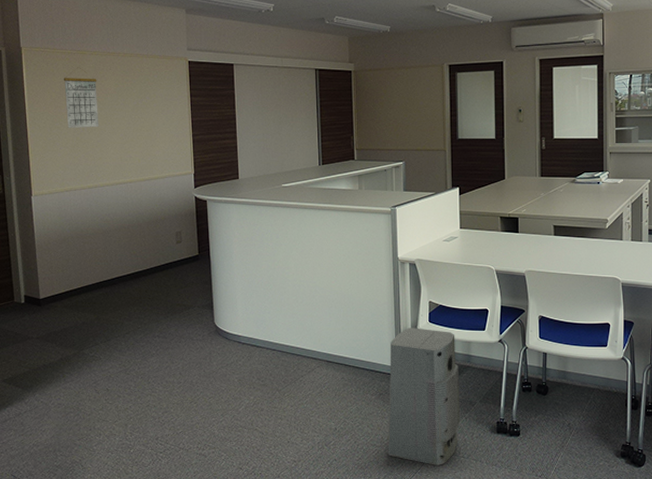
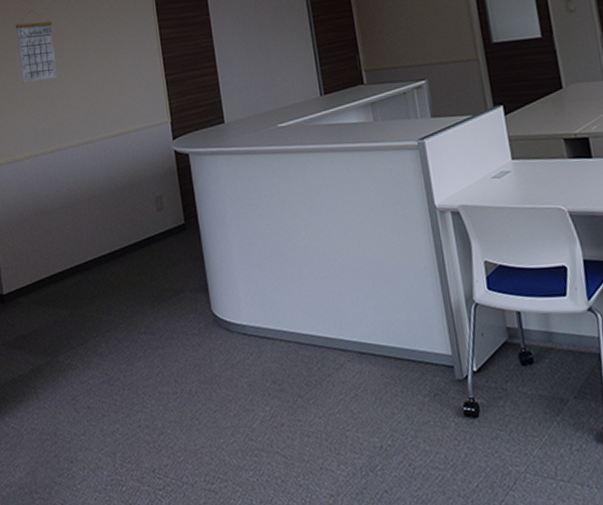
air purifier: present [388,328,460,465] -> none [440,298,552,495]

